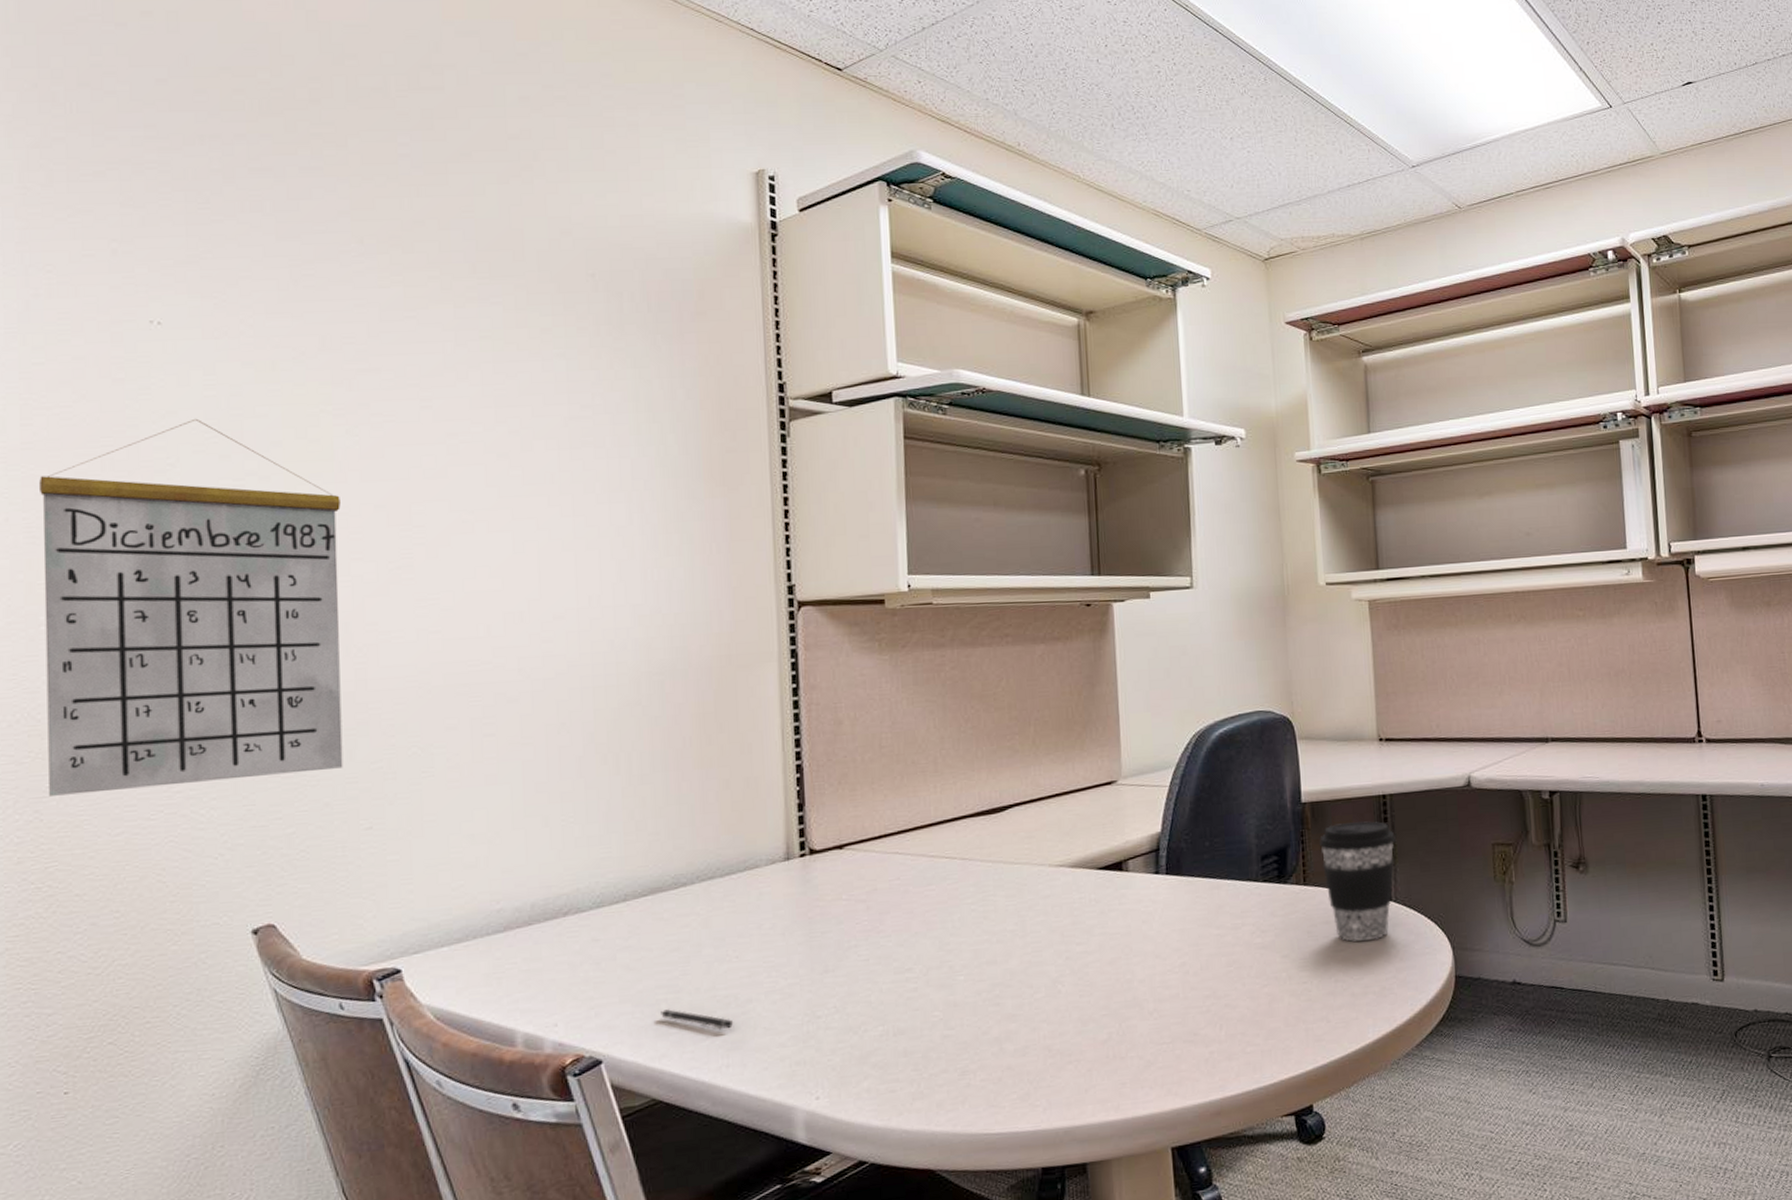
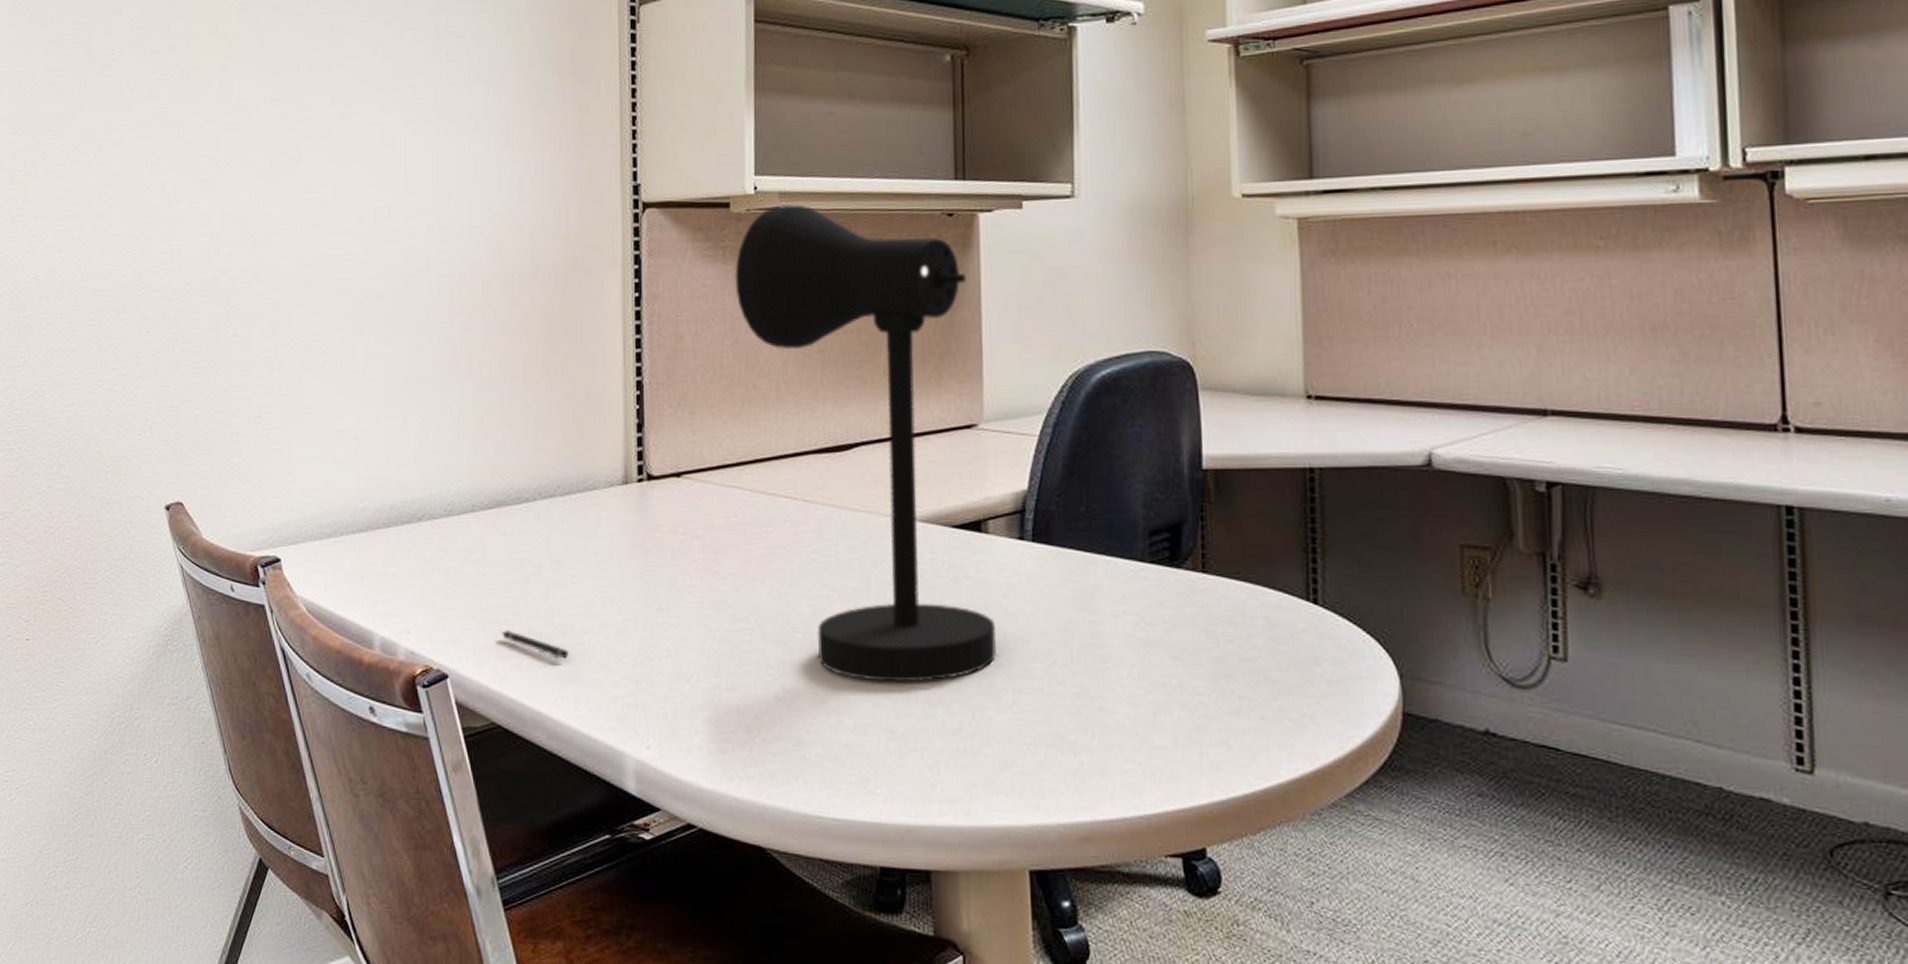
calendar: present [39,418,343,796] -> none [21,16,243,366]
desk lamp: none [891,599,1139,1009] -> present [735,204,997,683]
coffee cup: present [1320,821,1396,942] -> none [1224,500,1325,653]

